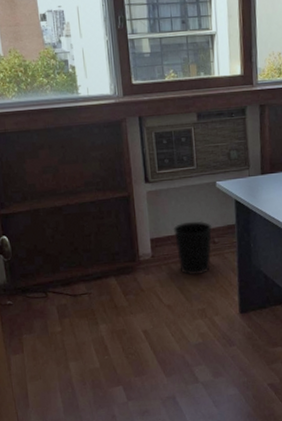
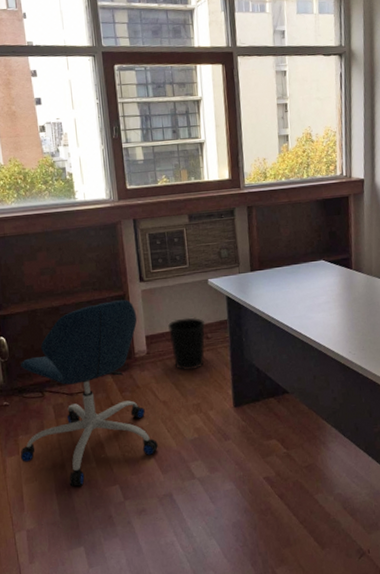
office chair: none [24,201,162,386] -> present [20,300,158,487]

